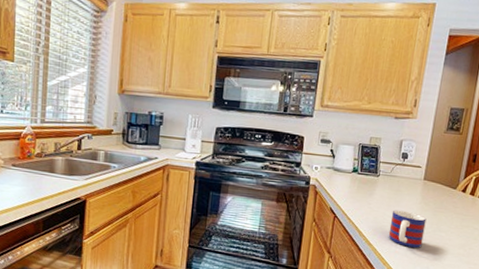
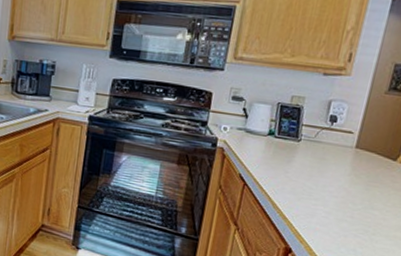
mug: present [388,210,427,248] -> none [307,181,357,227]

